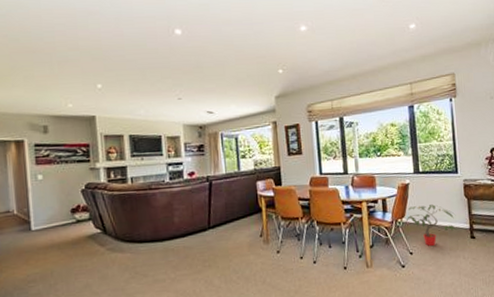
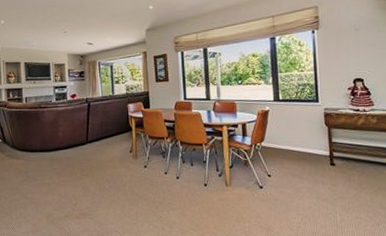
potted plant: present [405,204,457,246] -> none [264,131,317,170]

